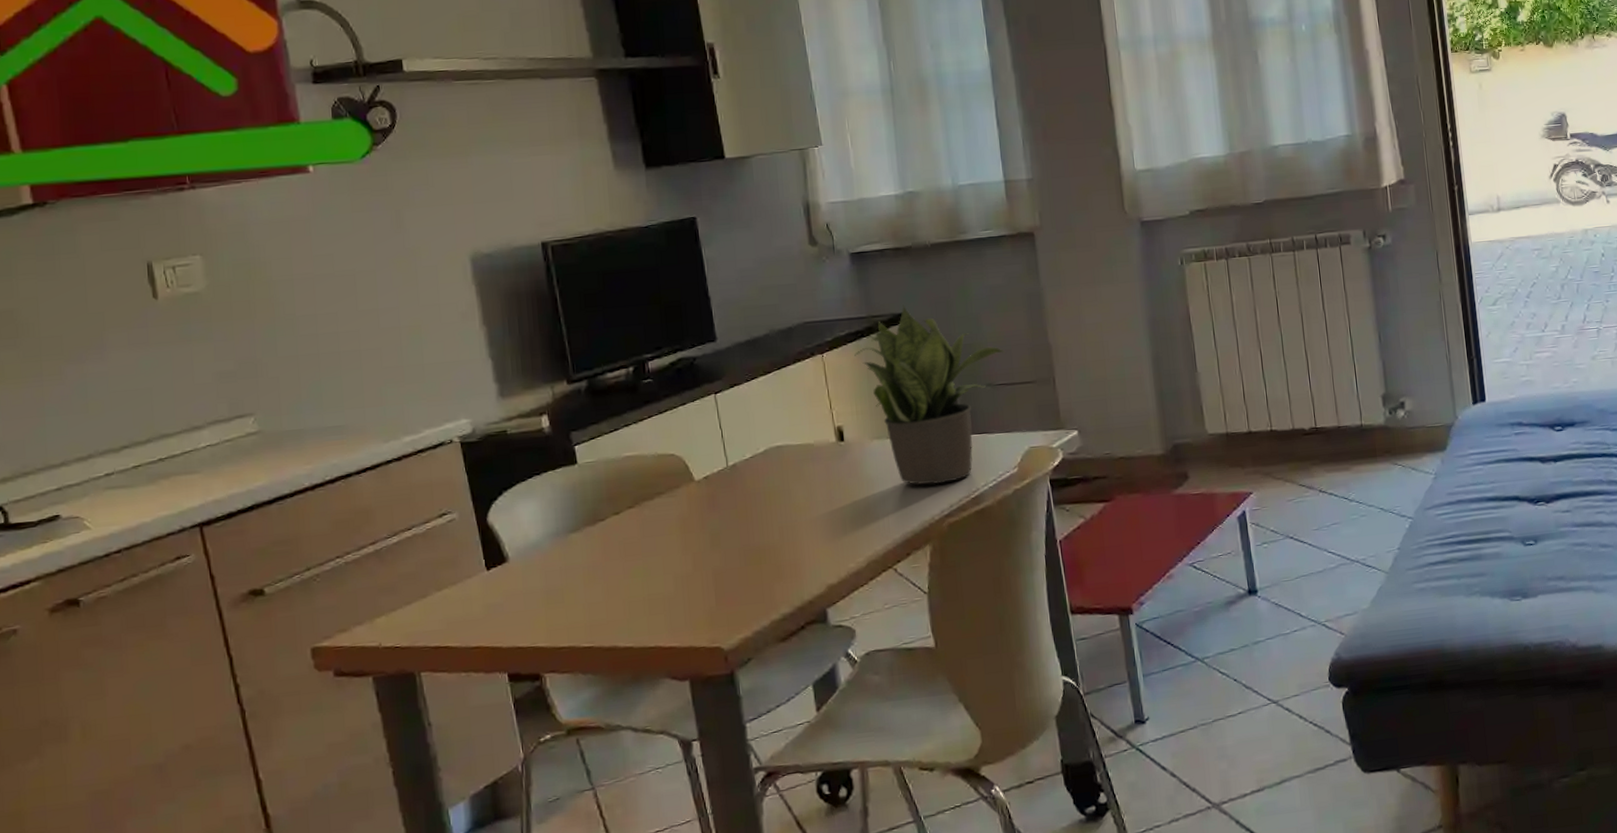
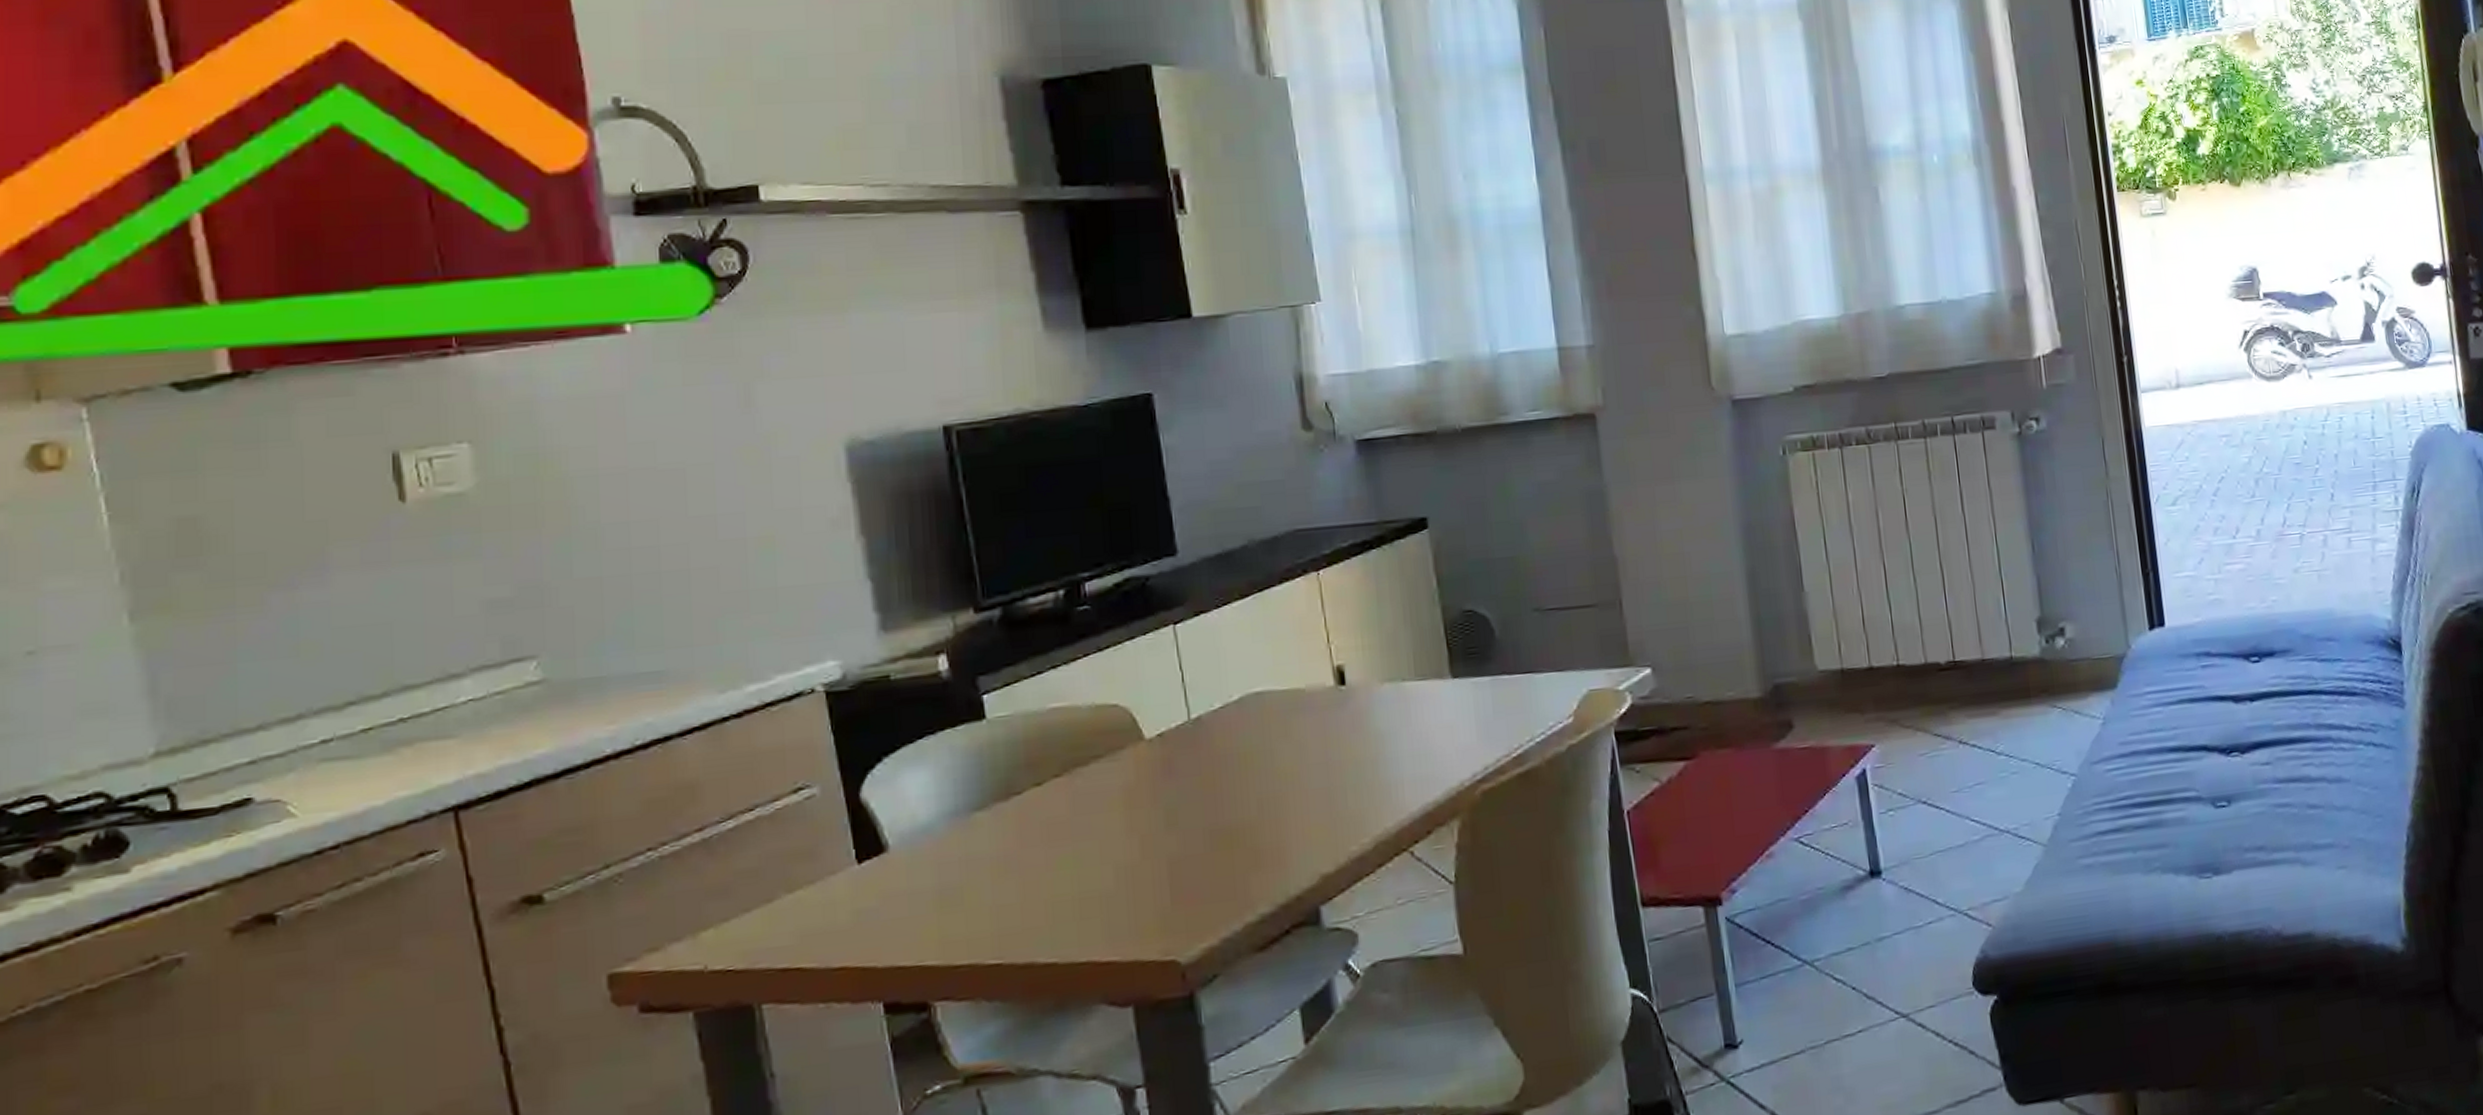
potted plant: present [854,305,1005,486] -> none [1360,507,1557,742]

